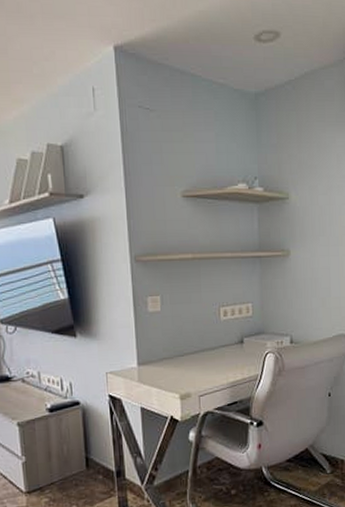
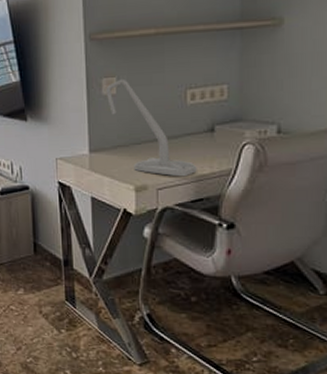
desk lamp: none [151,297,231,384] -> present [105,78,197,177]

